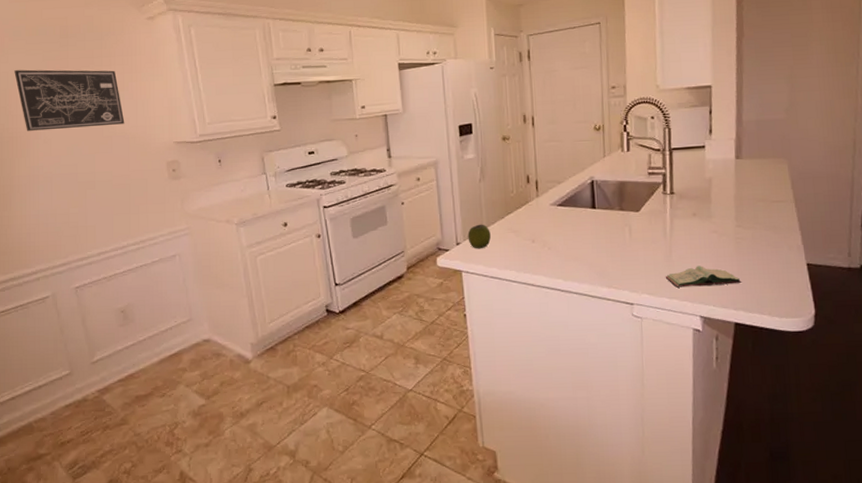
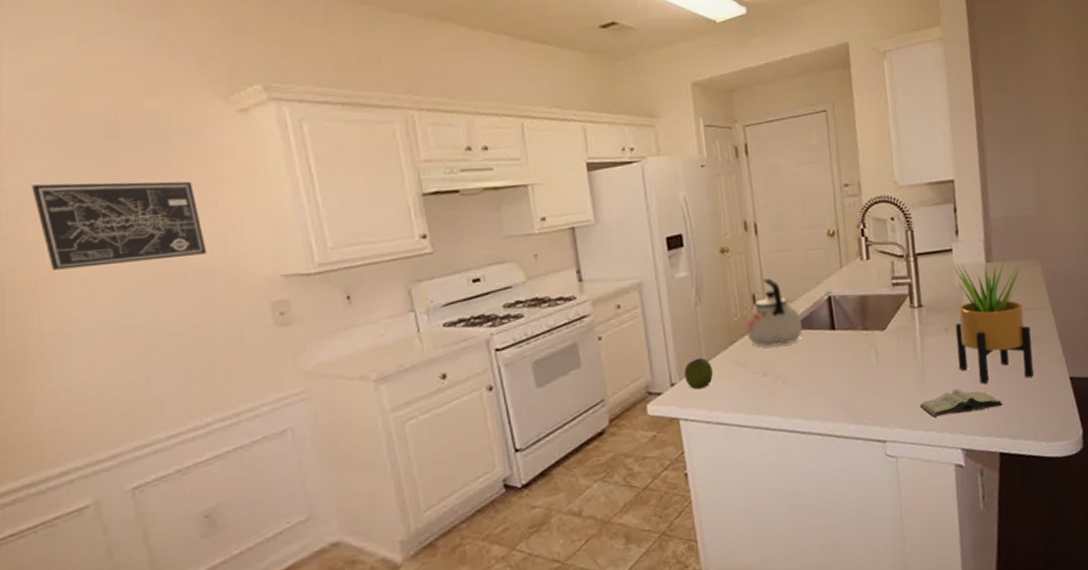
kettle: none [520,163,567,219] -> present [746,278,802,347]
potted plant: none [702,155,773,263] -> present [953,257,1034,384]

